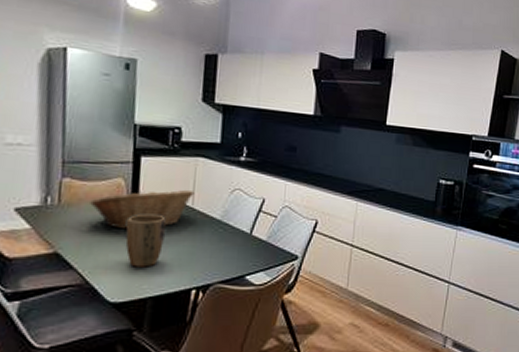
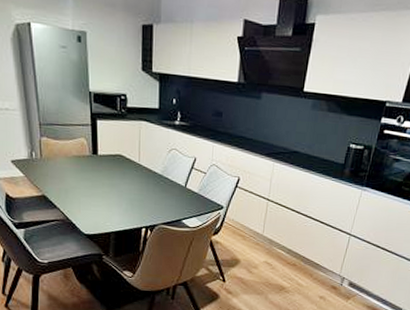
fruit basket: present [90,188,195,229] -> none [63,147,140,180]
plant pot: present [125,213,166,267] -> none [91,167,120,210]

